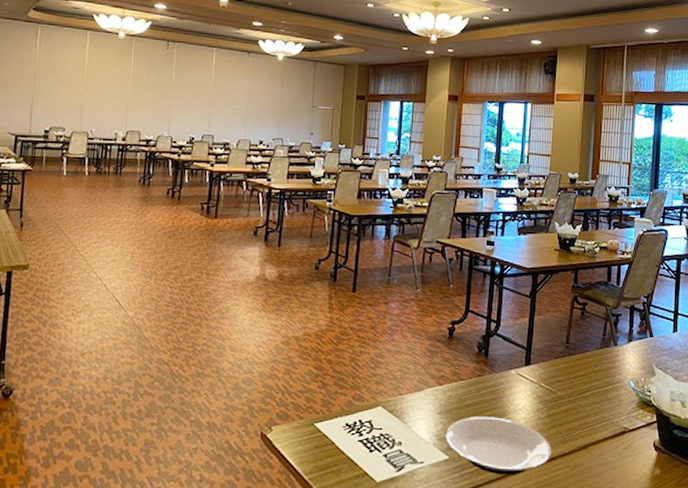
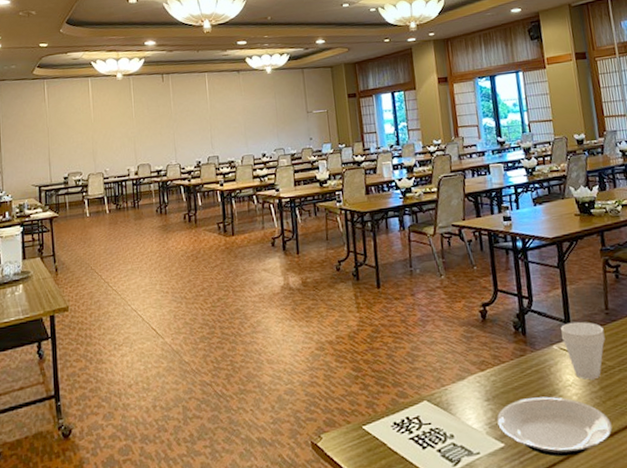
cup: none [520,350,561,406] -> present [561,321,606,380]

